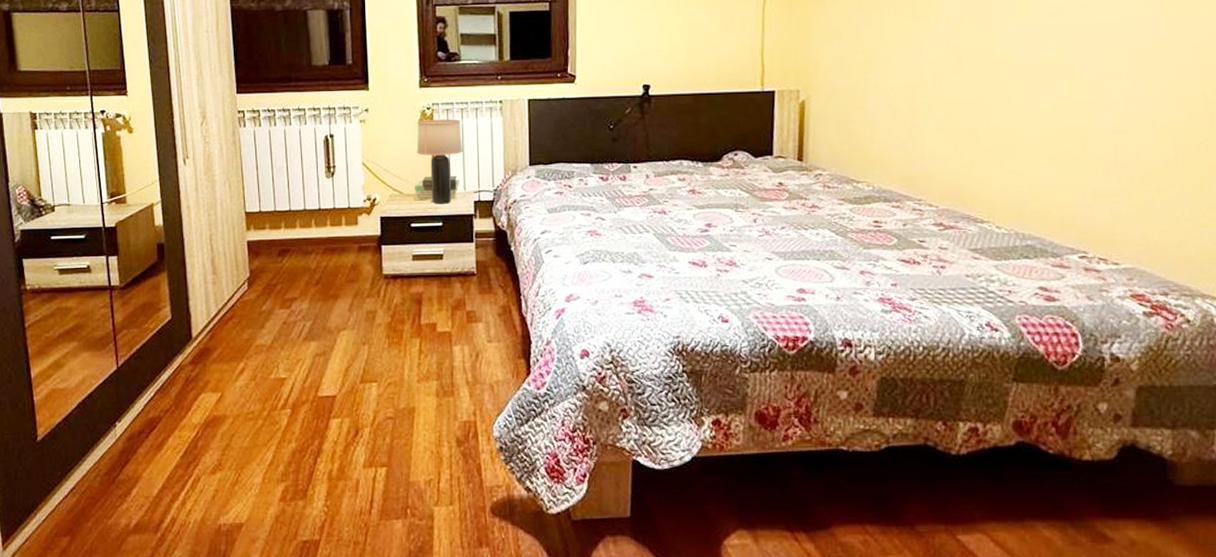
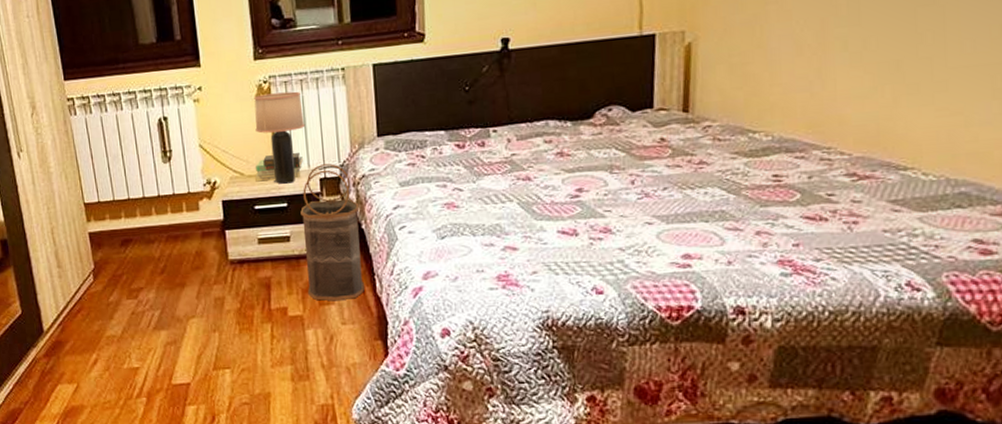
basket: none [454,188,511,319] -> present [300,163,365,301]

